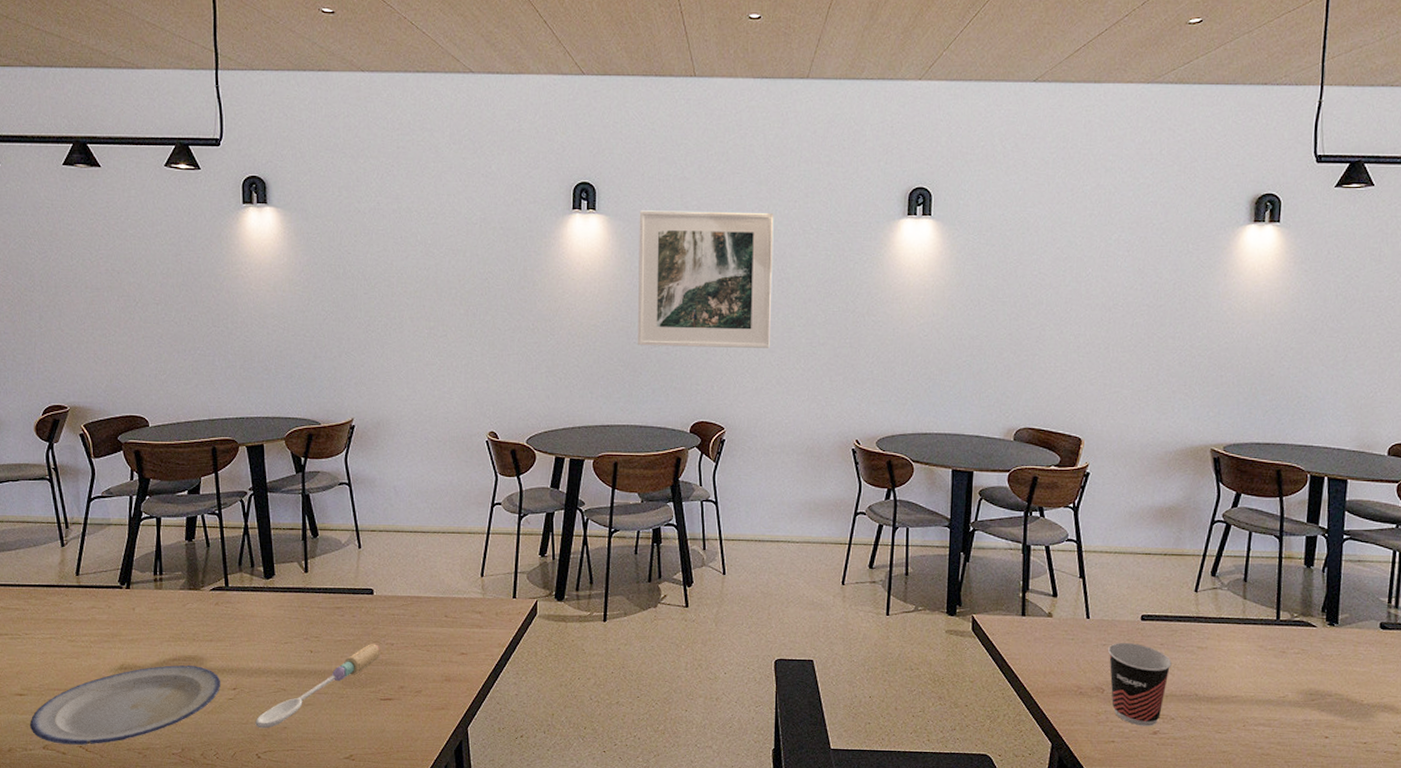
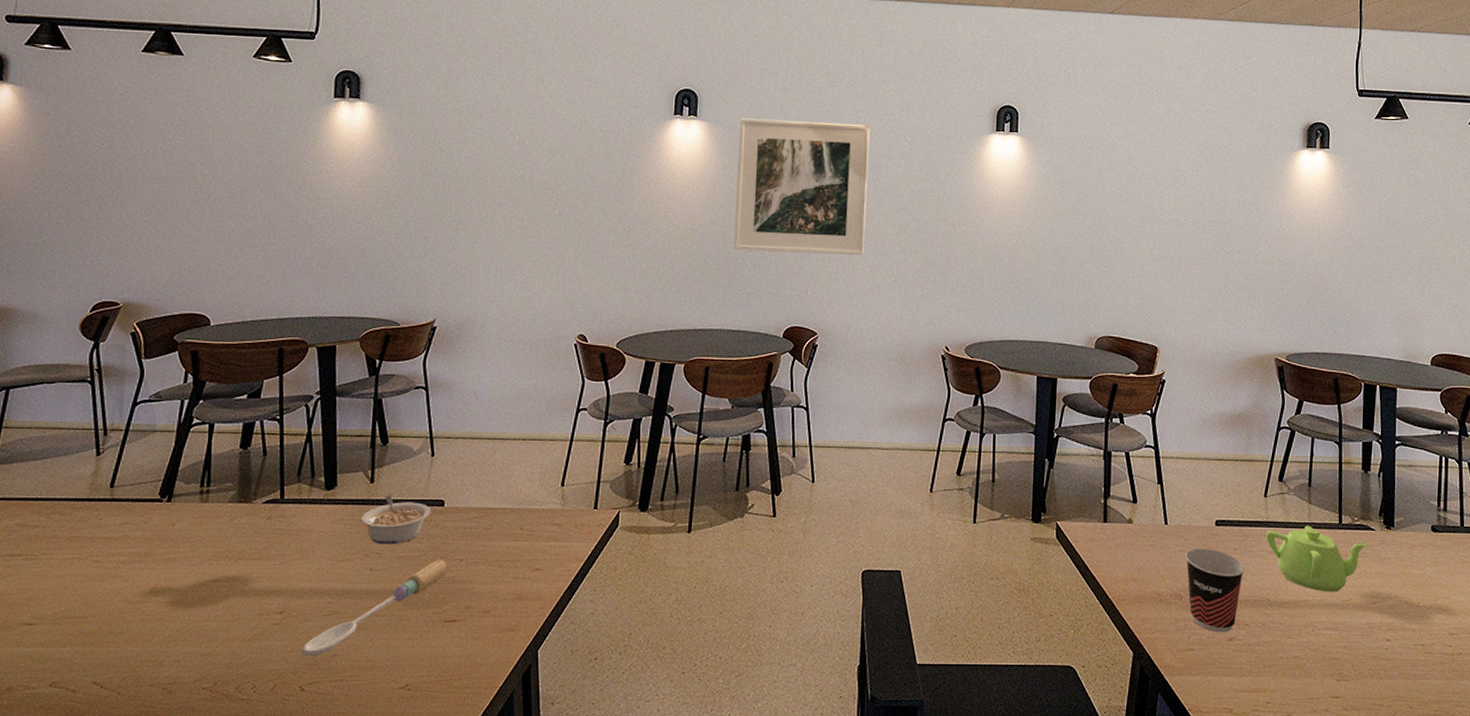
plate: present [29,664,221,745] -> none [36,586,267,681]
legume: none [299,584,362,629] -> present [361,495,432,545]
teapot: none [1195,622,1308,689] -> present [1265,526,1368,593]

